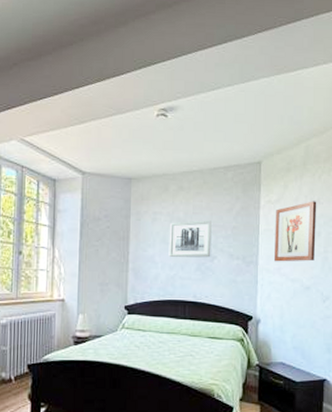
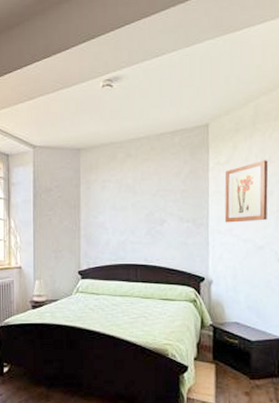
wall art: present [169,220,211,258] -> none [118,185,161,222]

